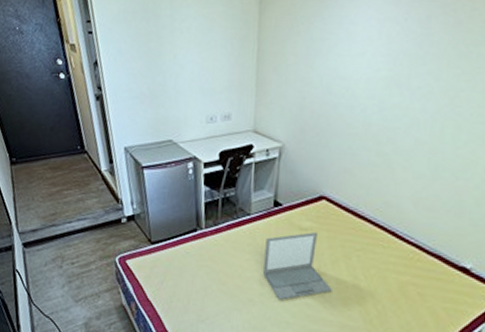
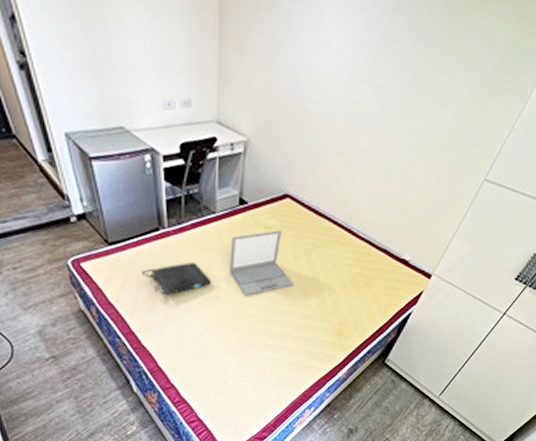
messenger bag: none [178,263,245,295] -> present [141,262,212,296]

